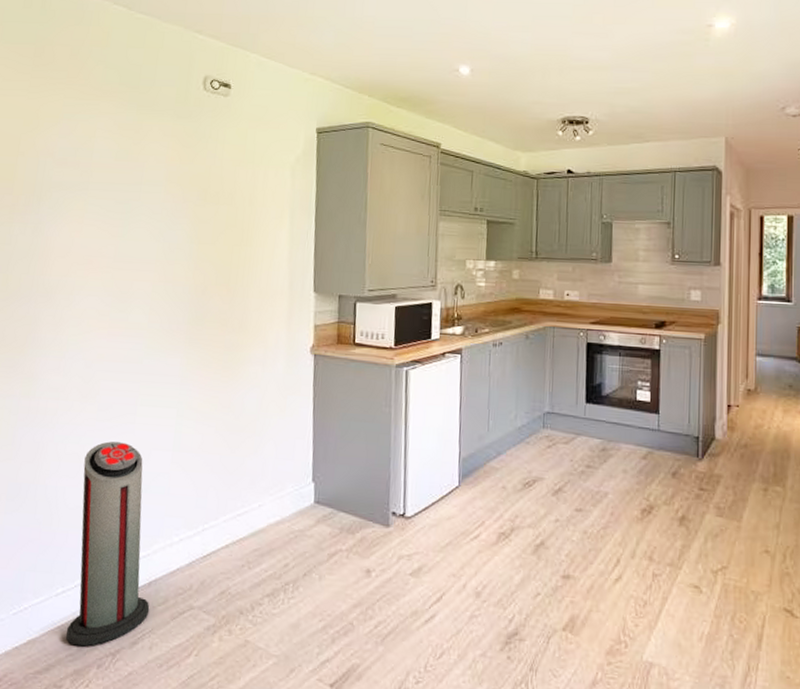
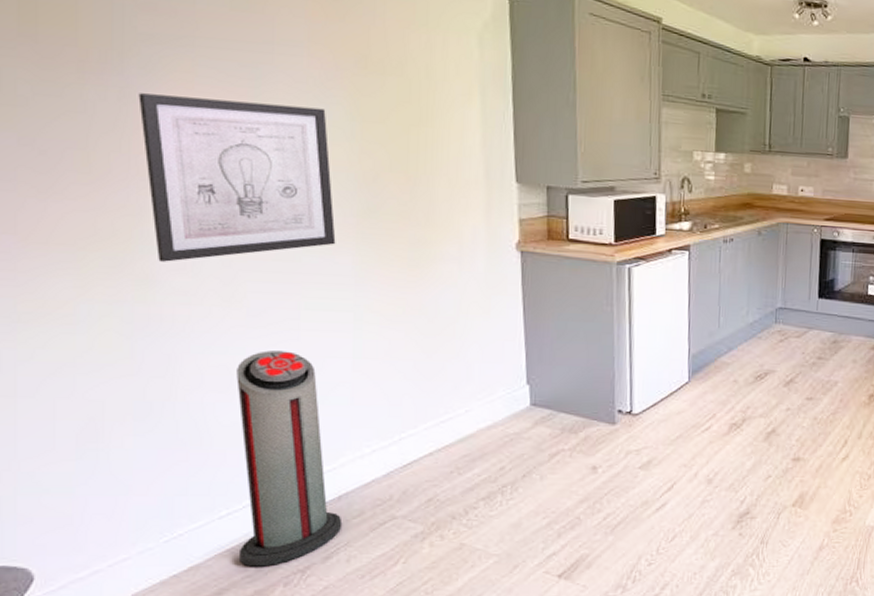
wall art: none [41,228,173,363] -> present [138,93,336,262]

